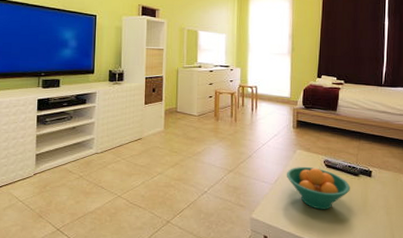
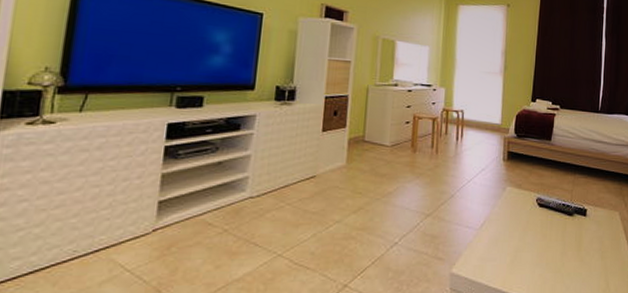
fruit bowl: present [286,166,350,210] -> none [493,206,564,258]

